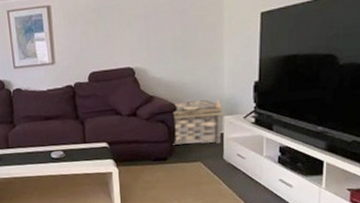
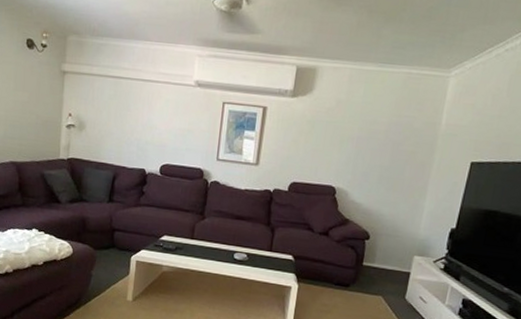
basket: present [171,100,223,145] -> none [358,230,415,282]

